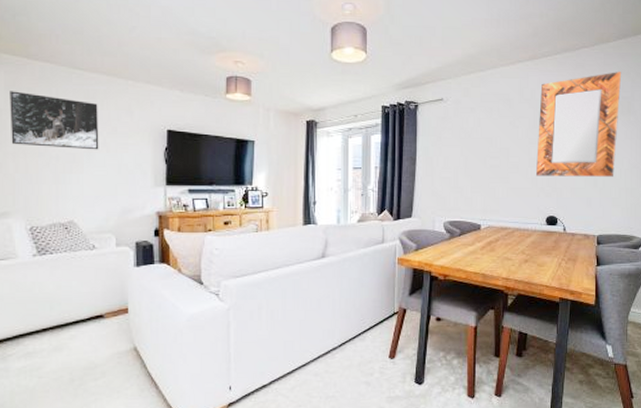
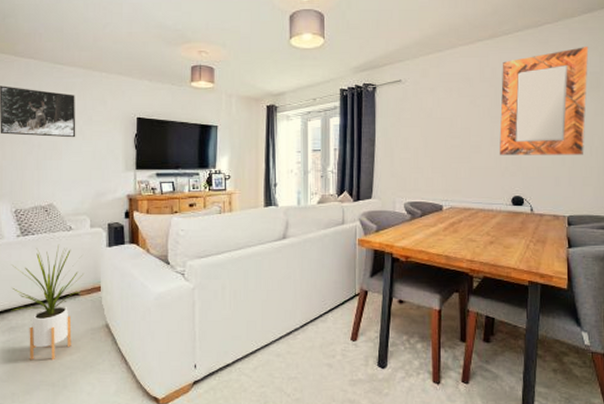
house plant: none [27,264,109,386] -> present [11,244,83,359]

